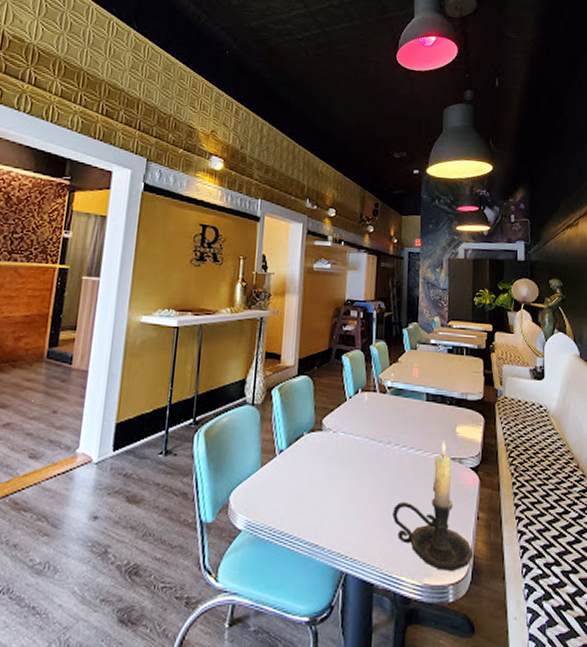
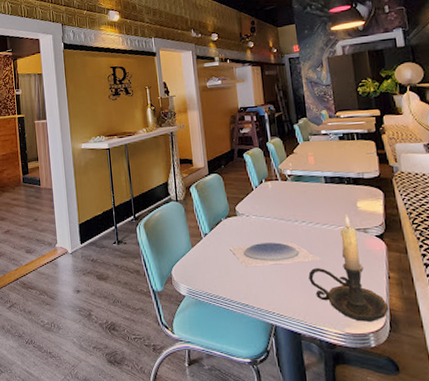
plate: none [307,467,409,496] -> present [229,242,321,266]

